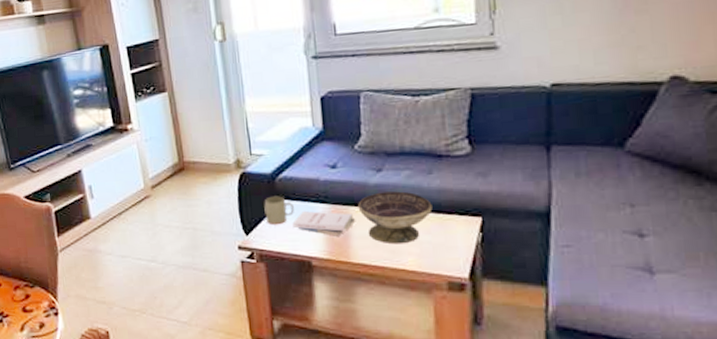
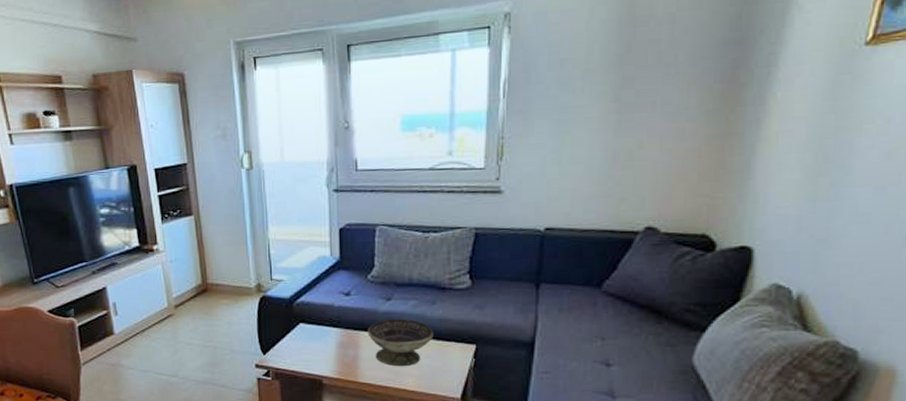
mug: present [264,196,294,224] -> none [281,319,309,345]
books: present [292,211,356,236] -> none [307,334,365,358]

